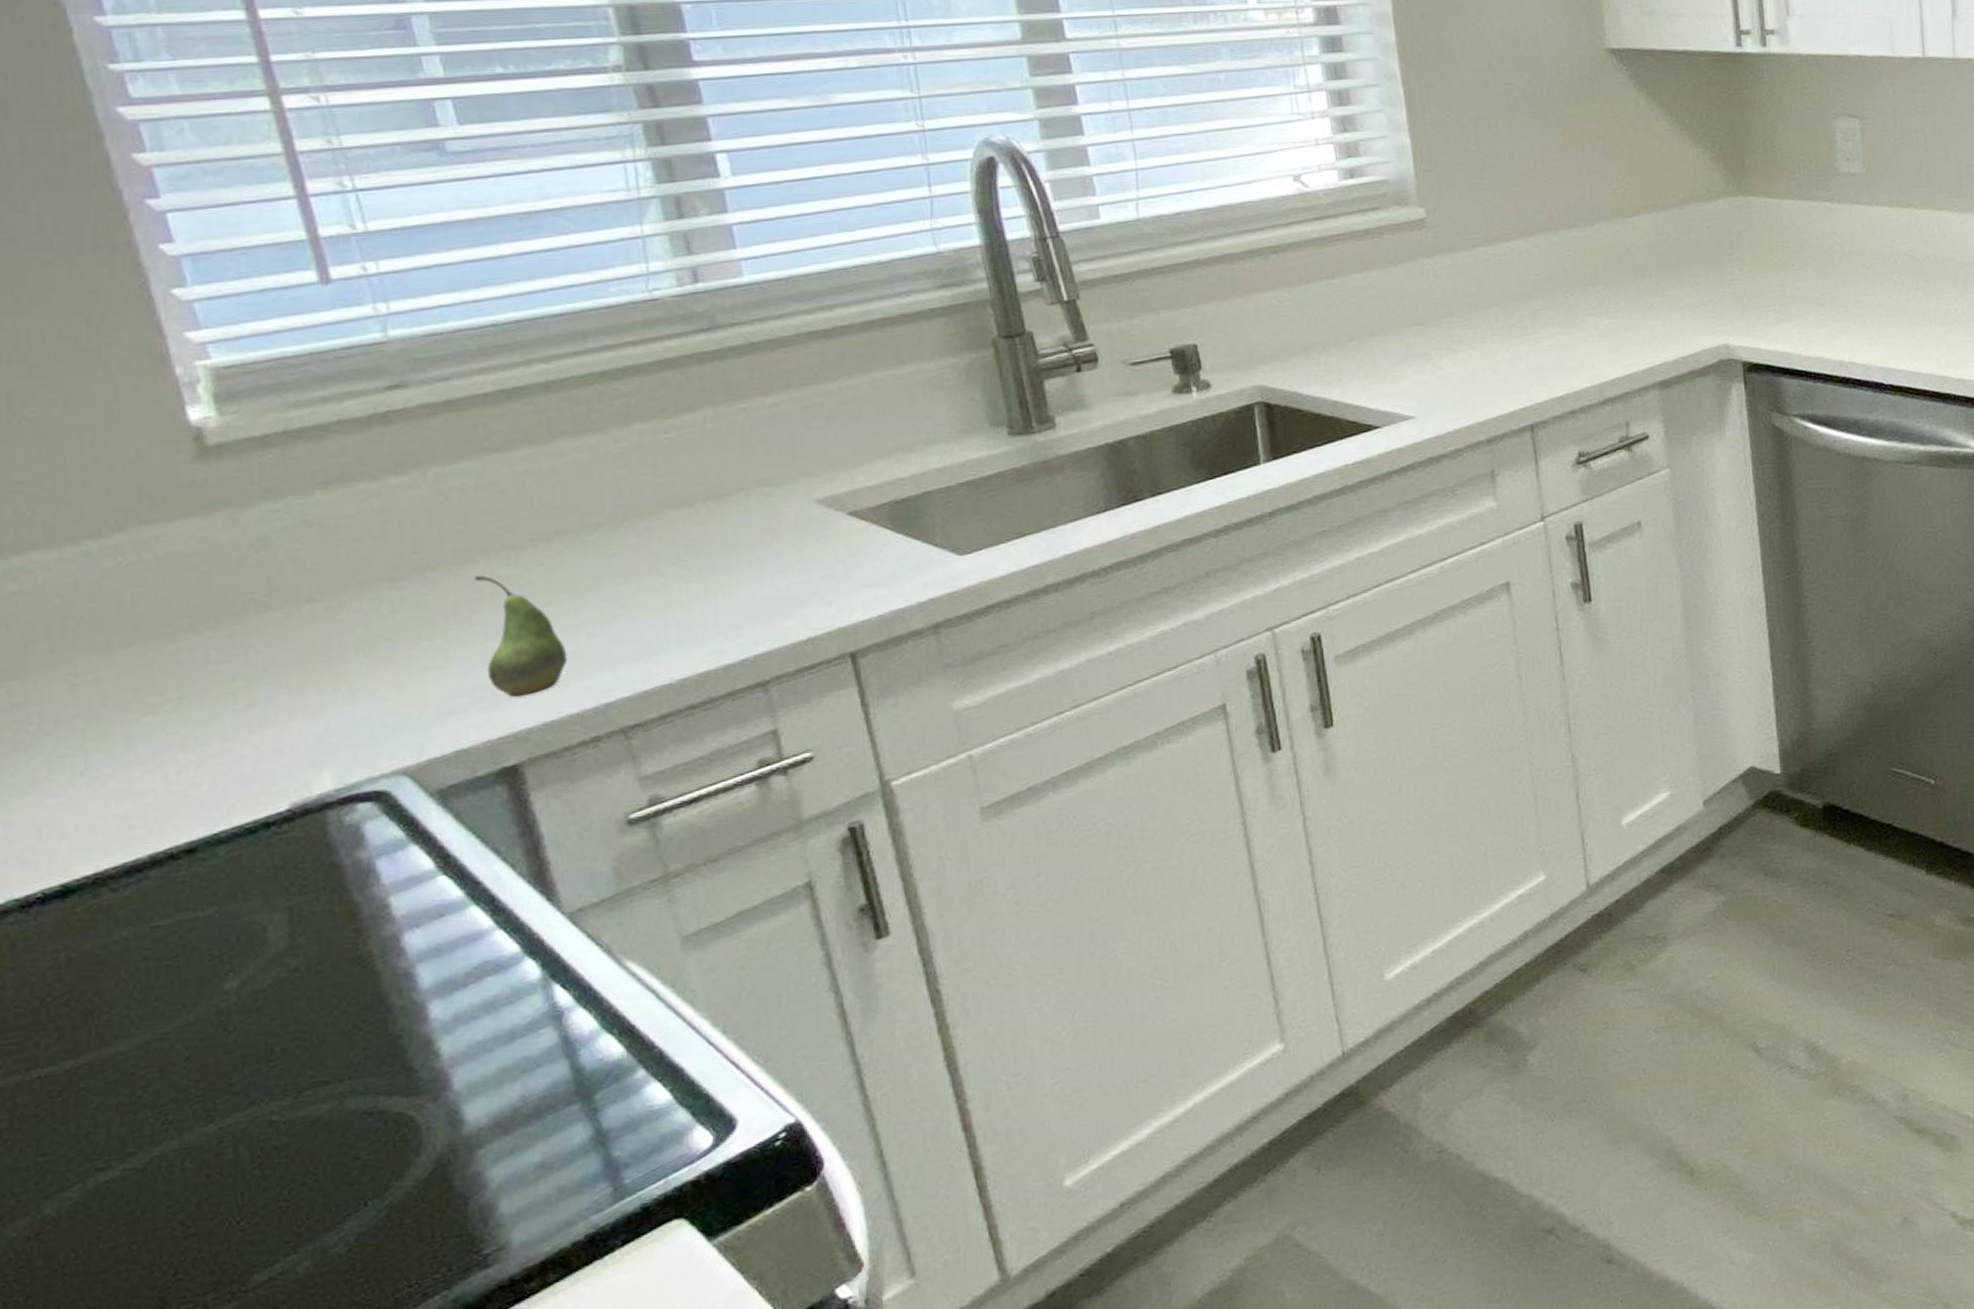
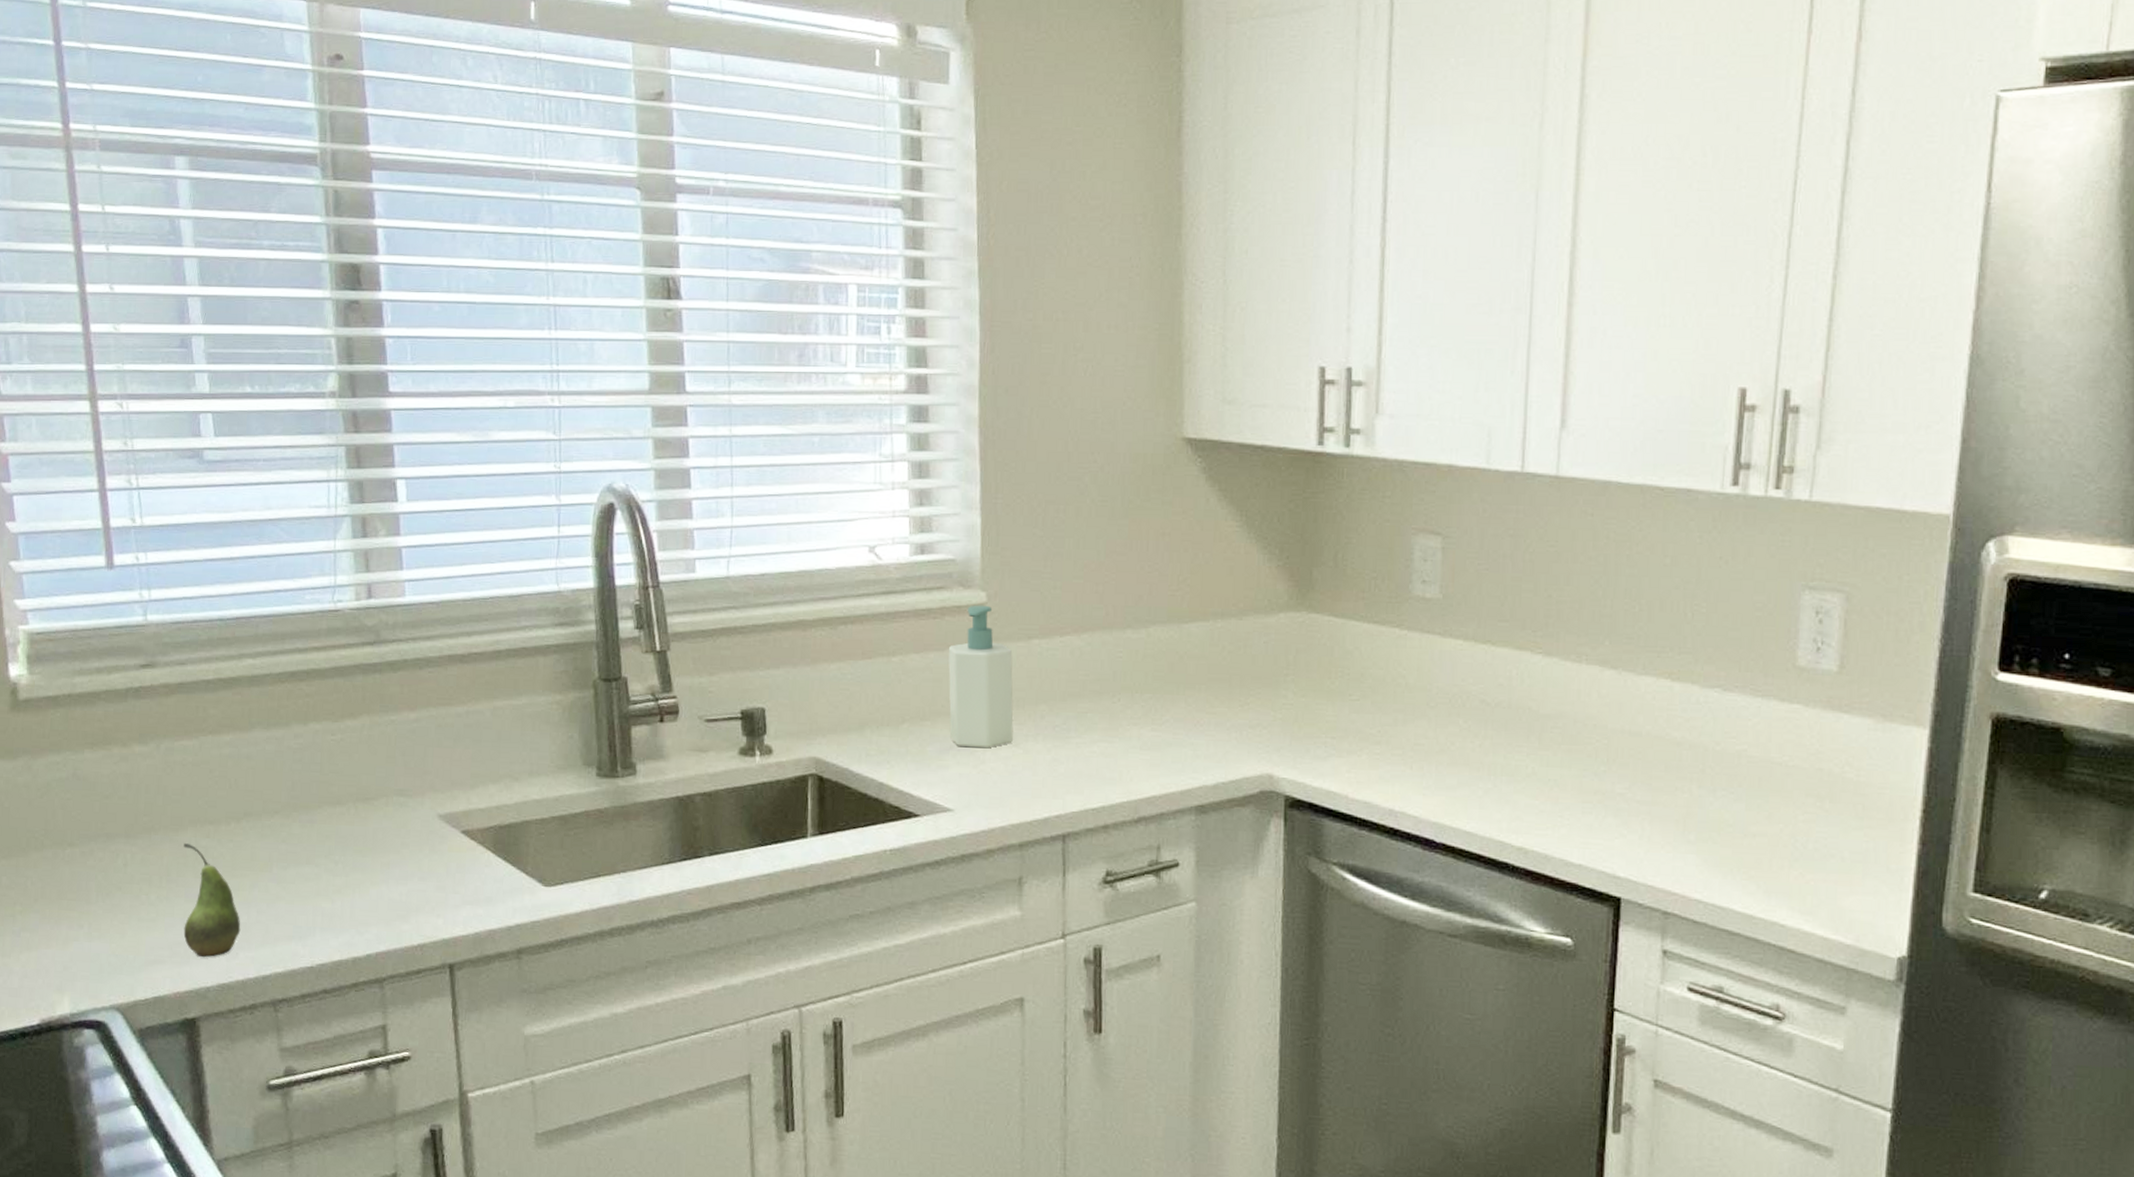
soap bottle: none [1391,220,1469,356] -> present [948,605,1014,749]

